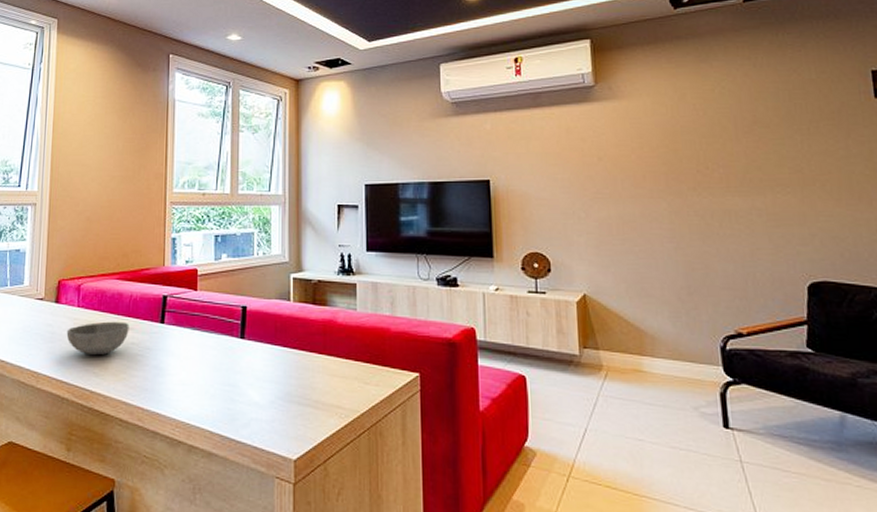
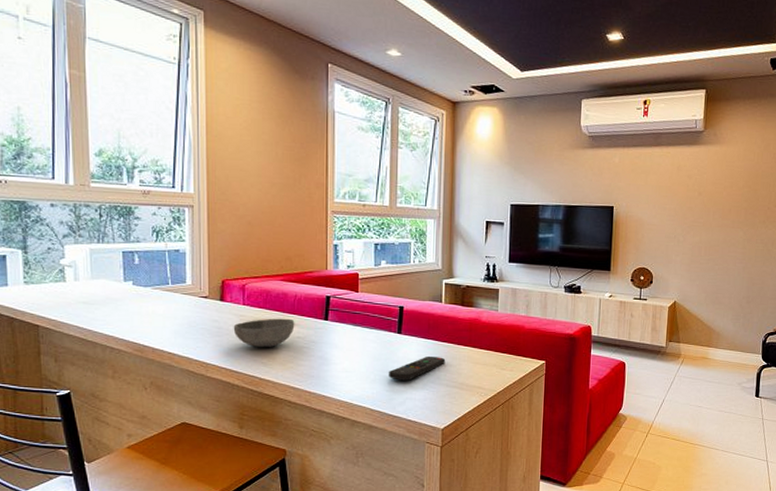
remote control: none [231,365,297,397] -> present [389,355,446,381]

